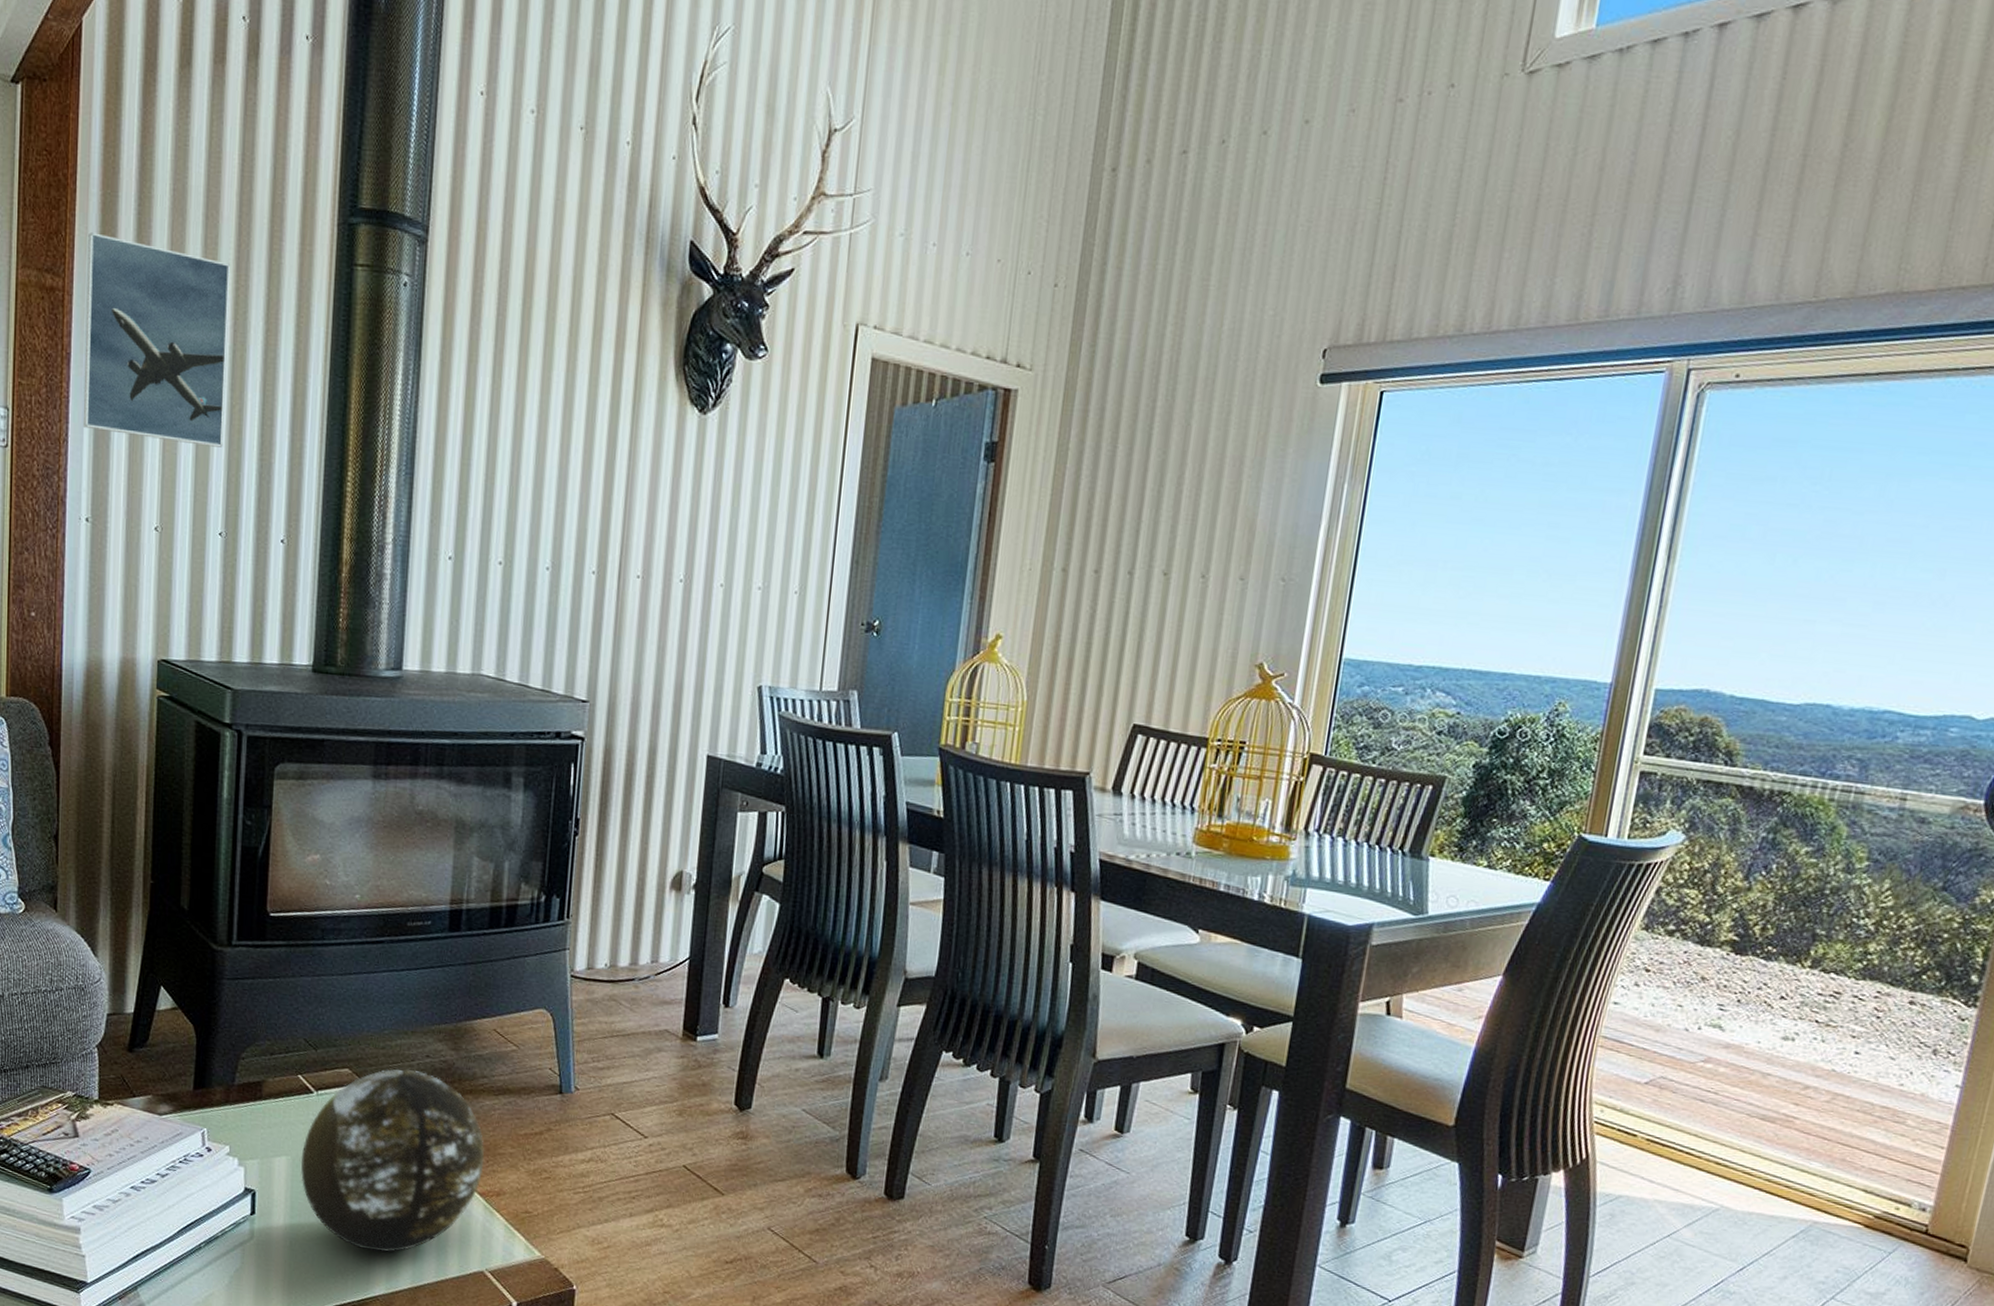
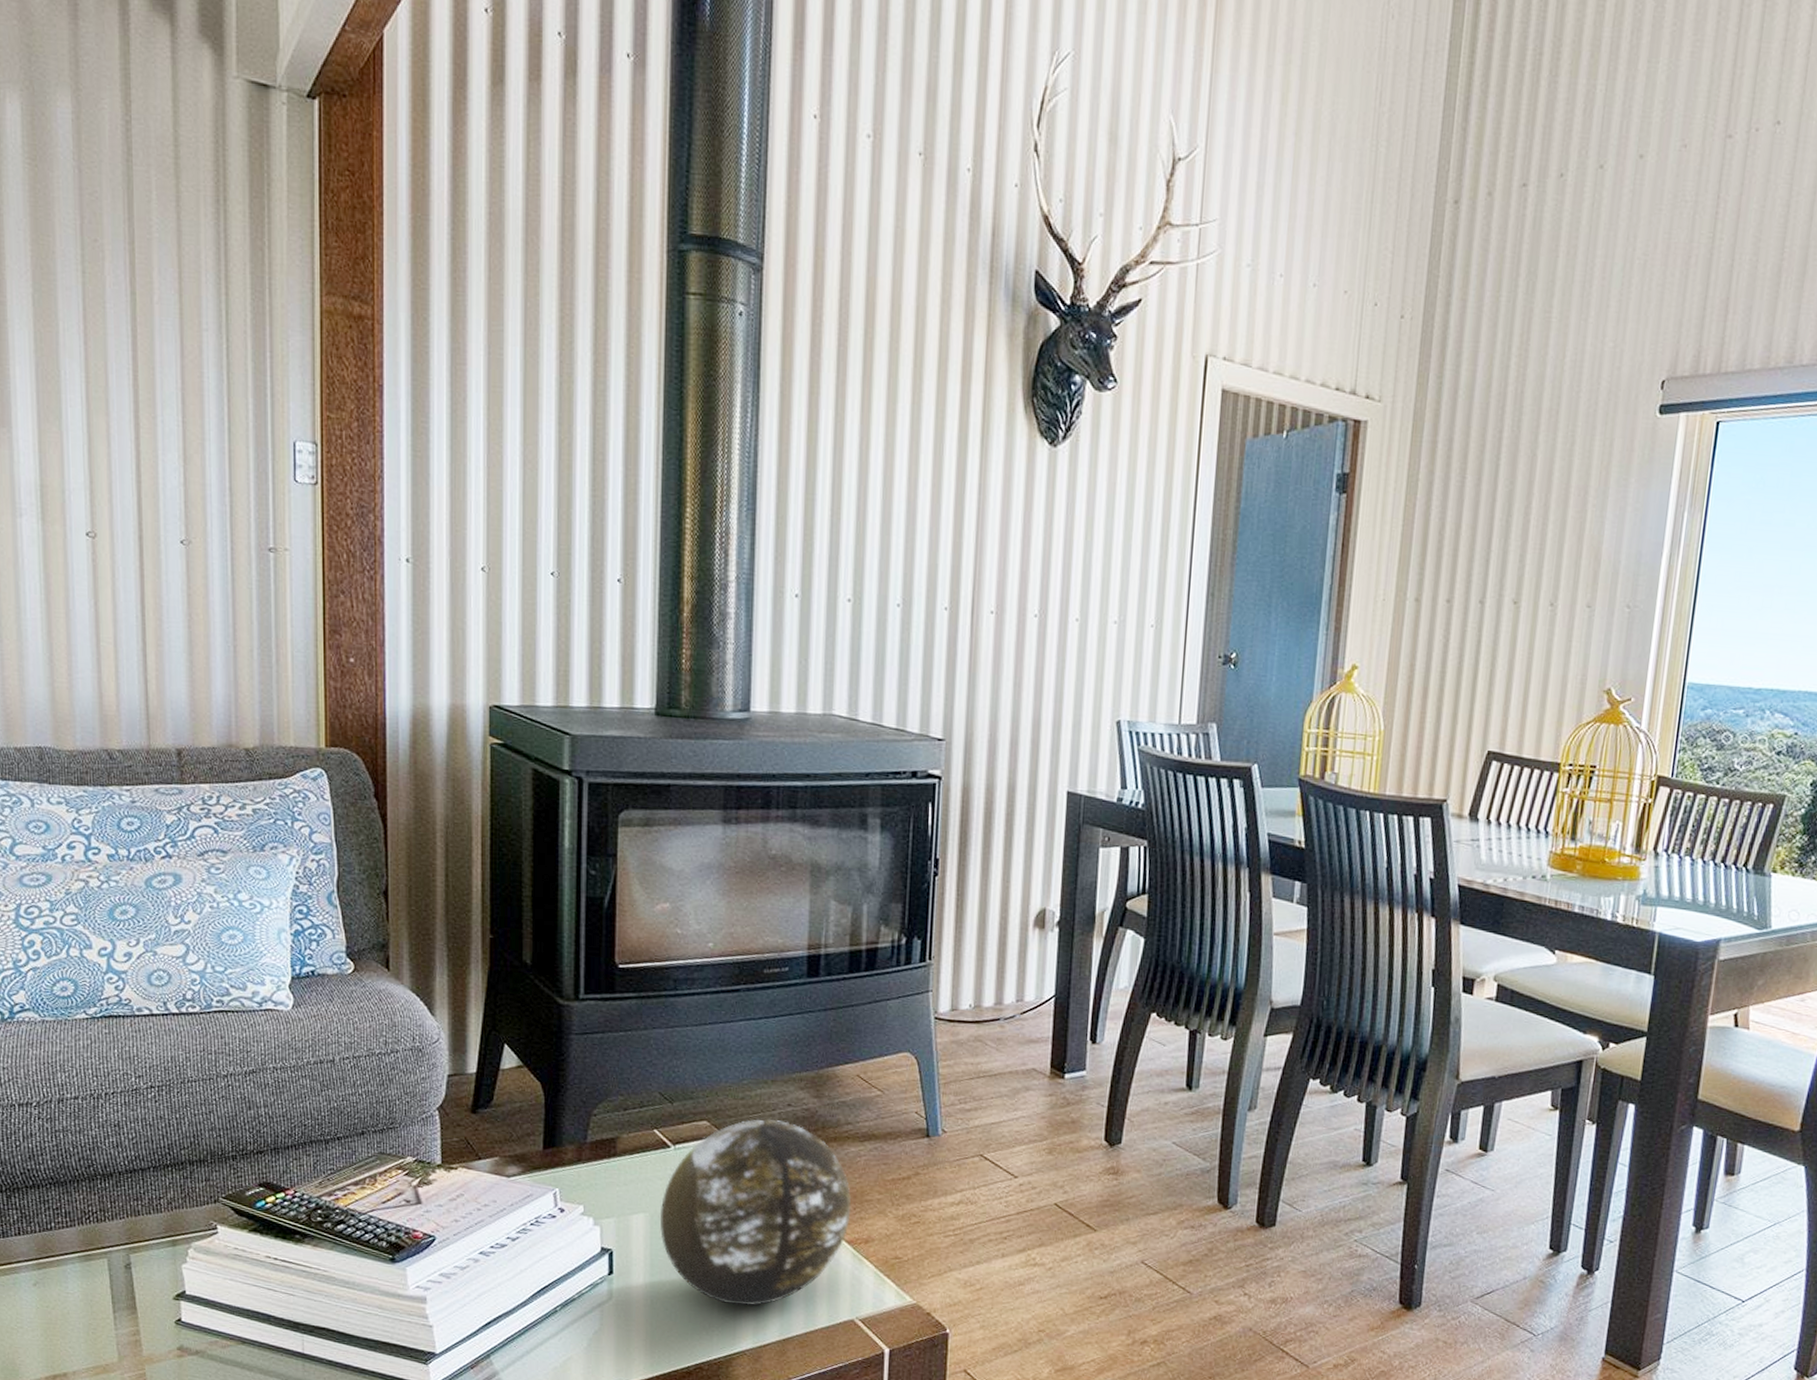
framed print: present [82,232,230,448] -> none [398,258,554,484]

